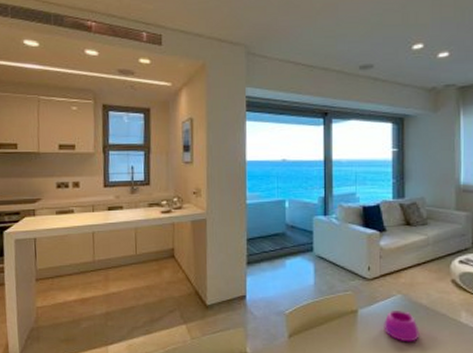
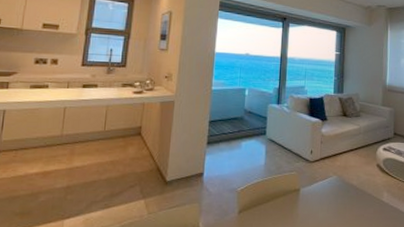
bowl: present [384,309,420,342] -> none [321,189,350,219]

